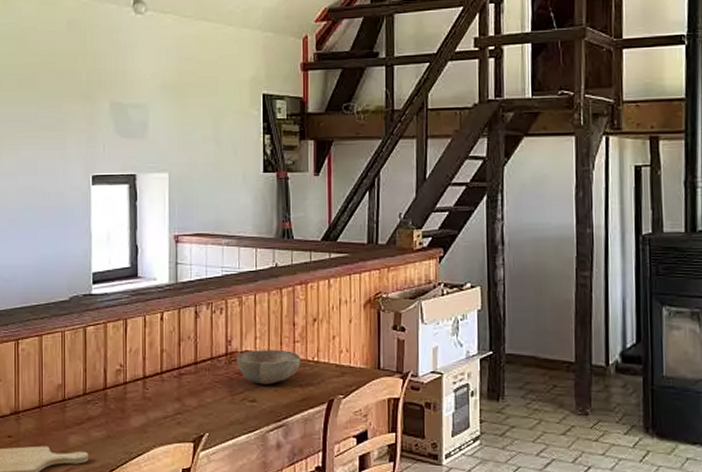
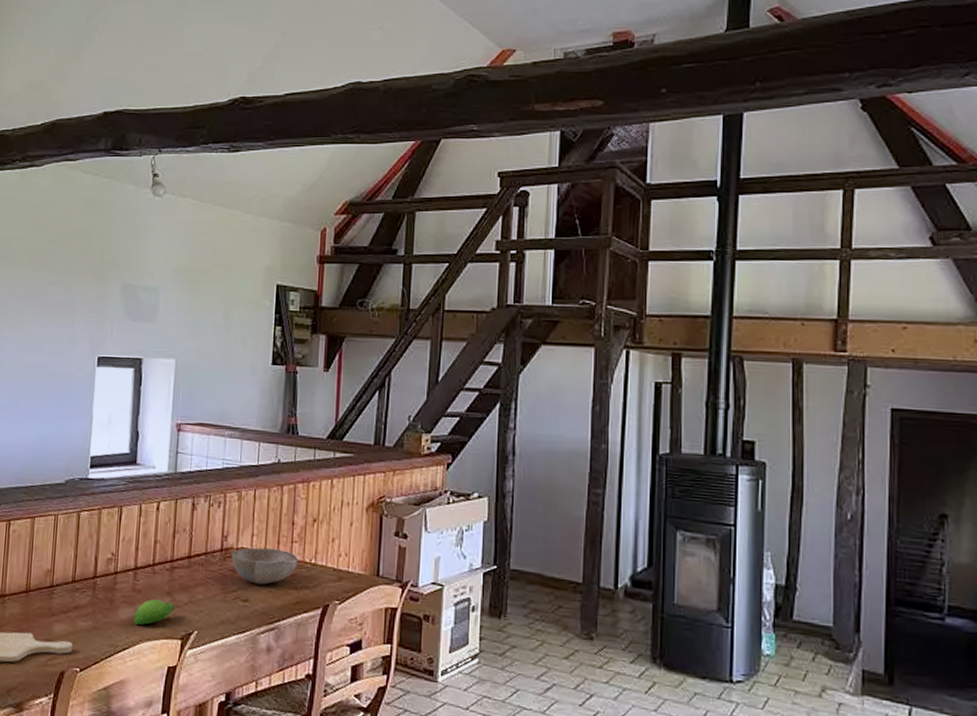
fruit: none [146,405,185,431] -> present [134,599,175,625]

